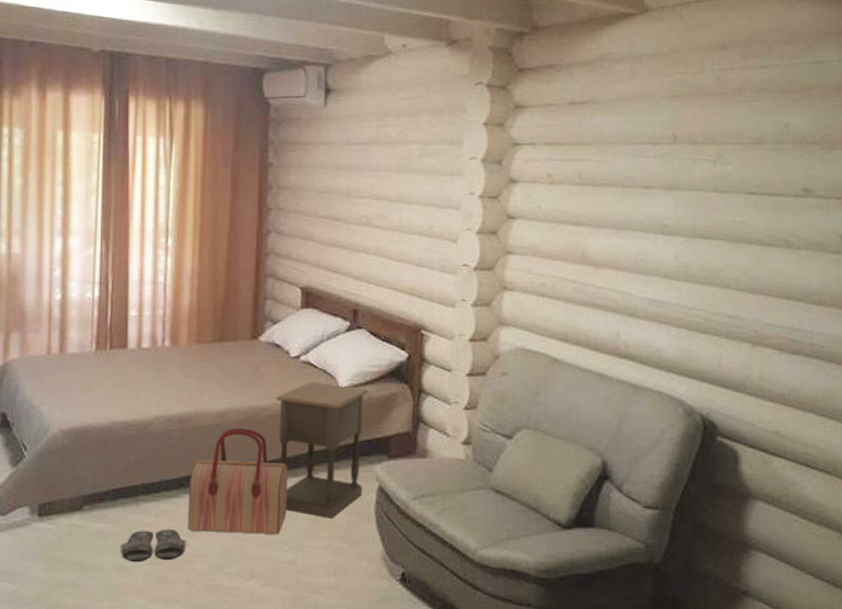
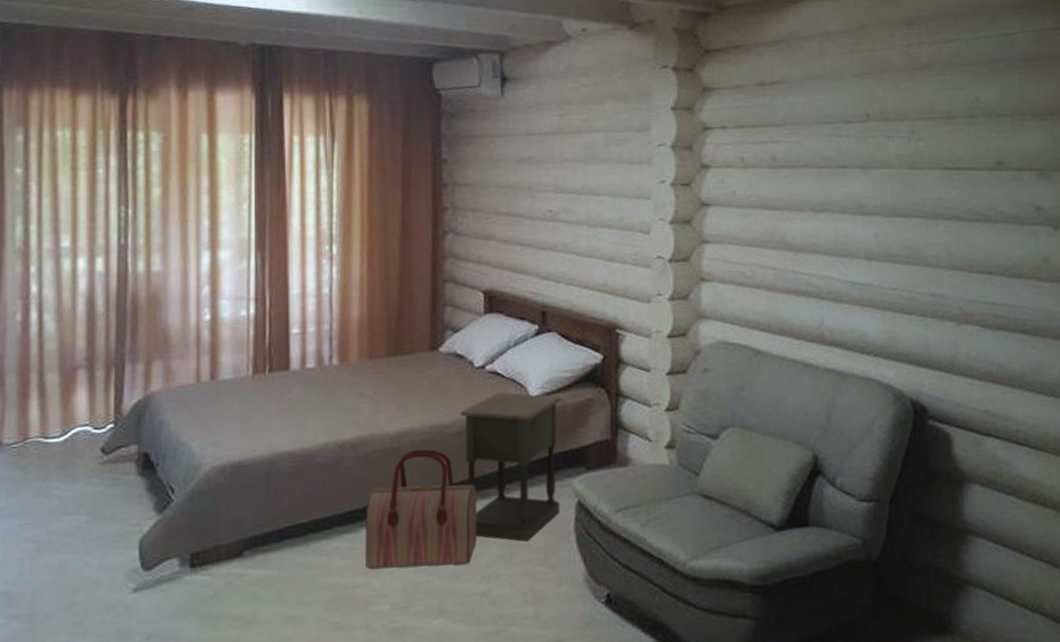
slippers: present [120,528,186,561] -> none [288,568,364,610]

